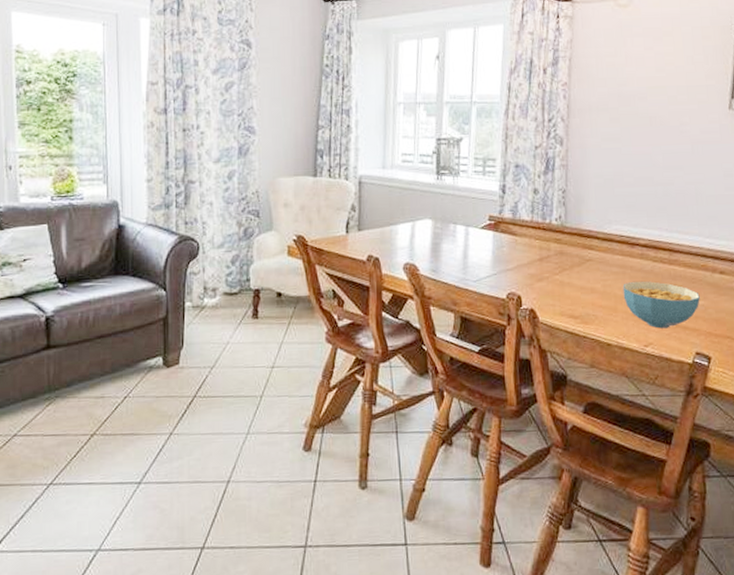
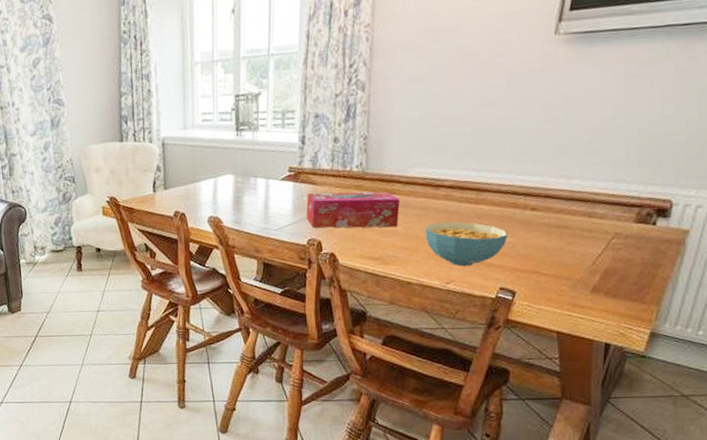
tissue box: none [505,244,598,284] -> present [306,191,400,228]

